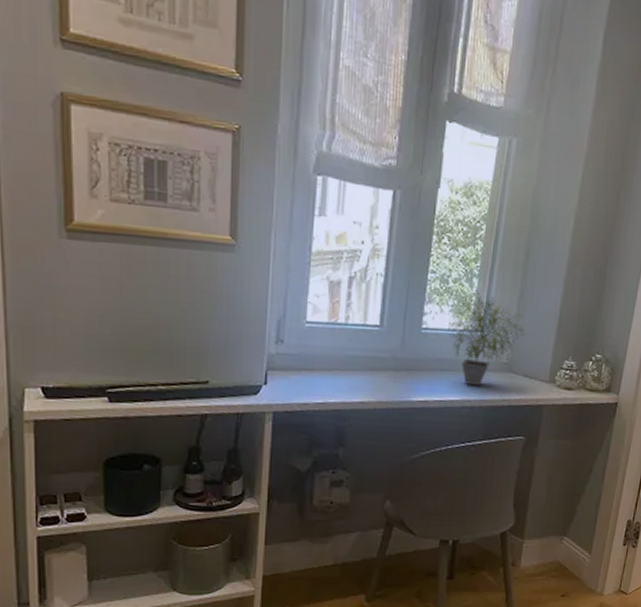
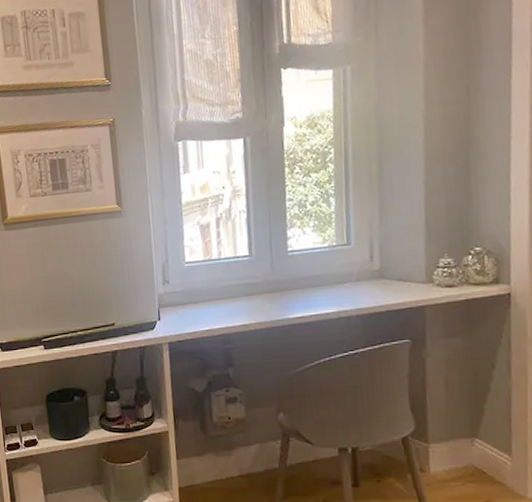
potted plant: present [448,288,525,386] -> none [310,207,392,297]

